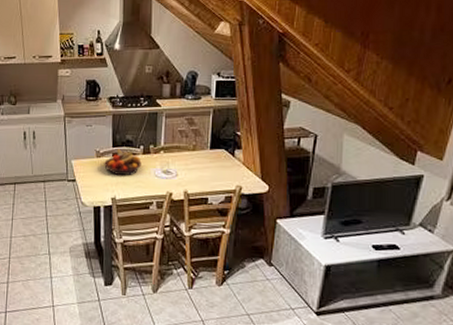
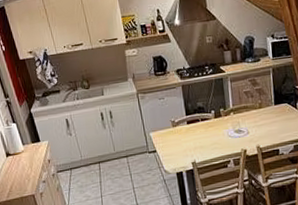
fruit bowl: present [104,149,142,176] -> none [180,116,215,142]

